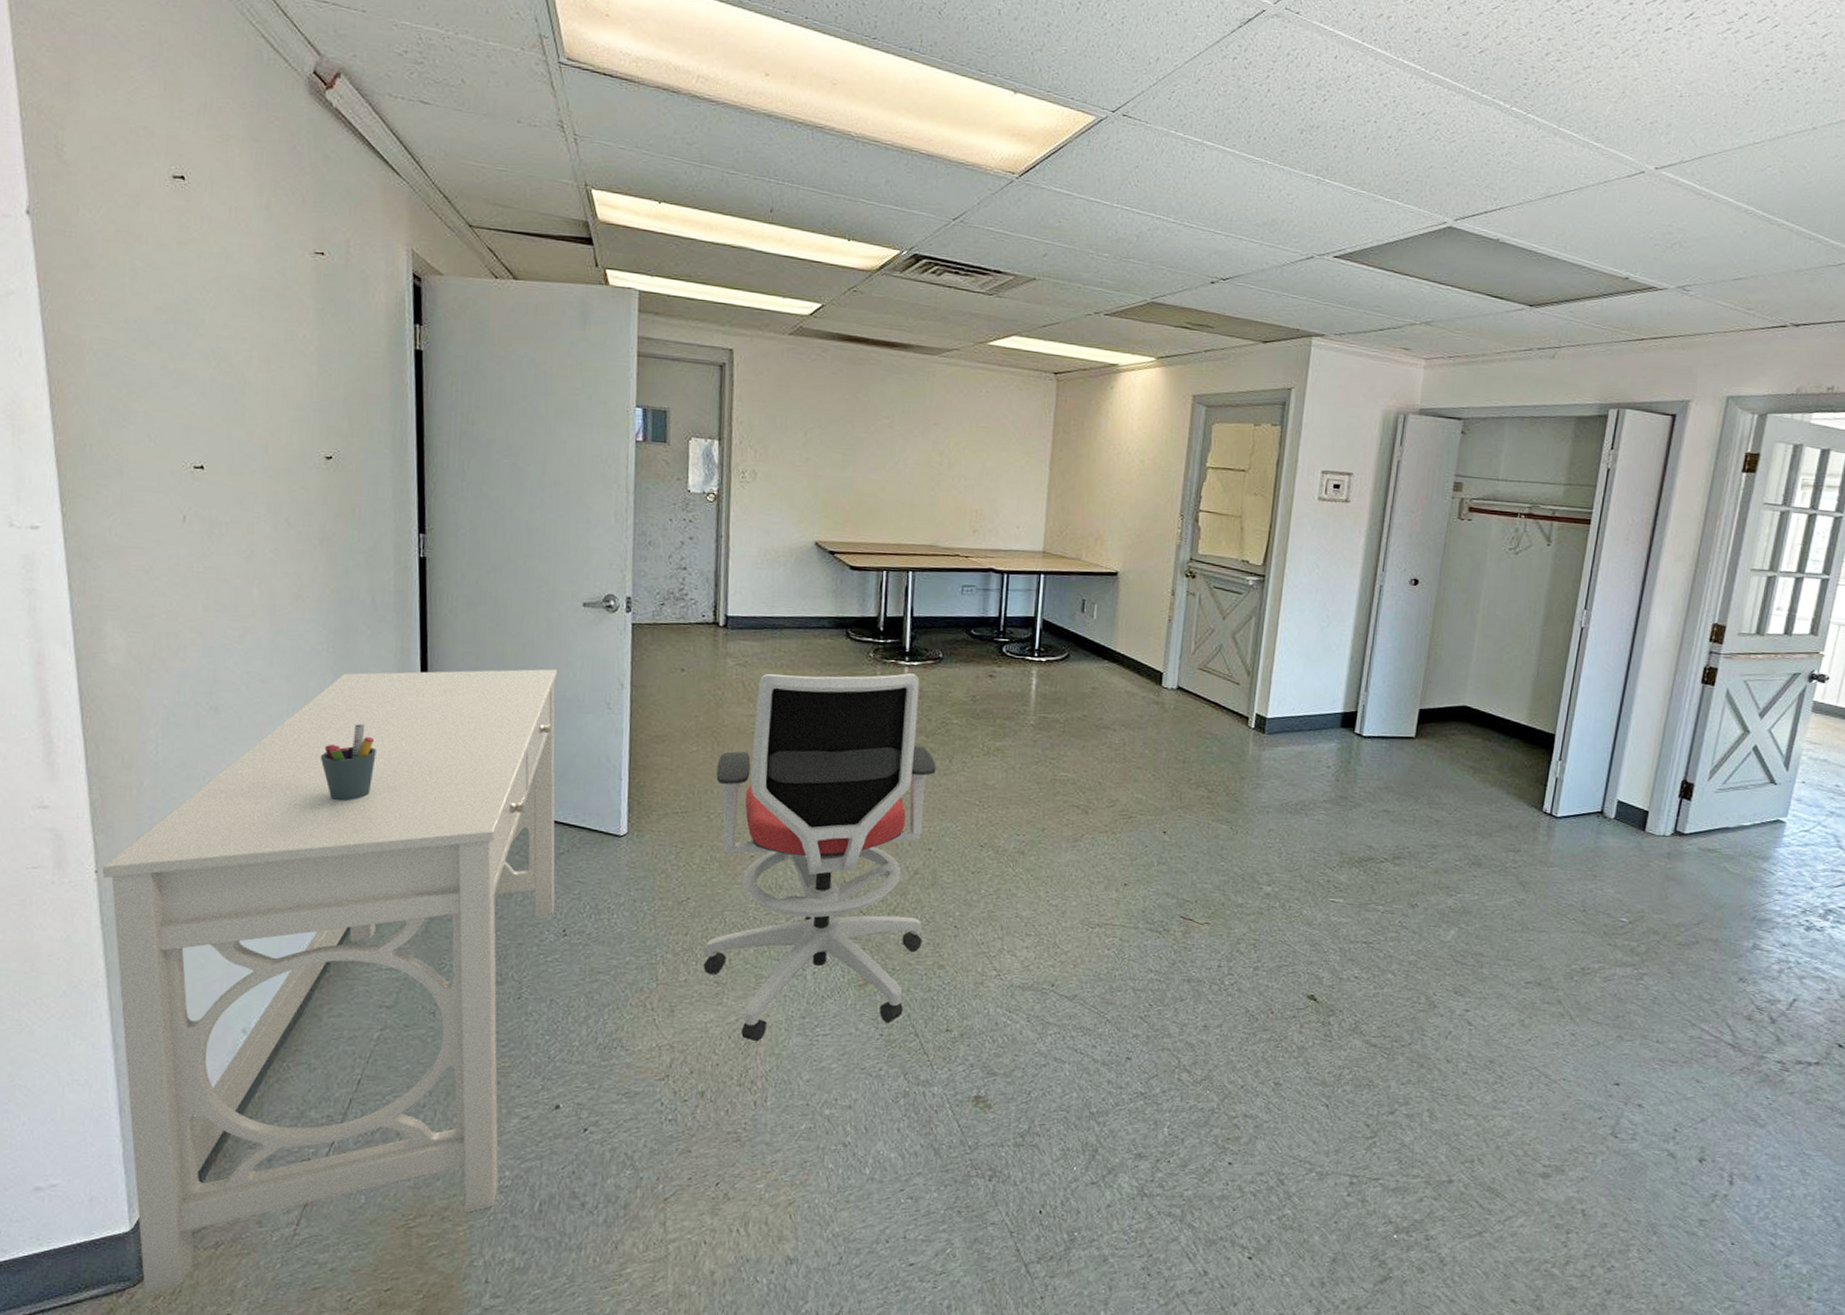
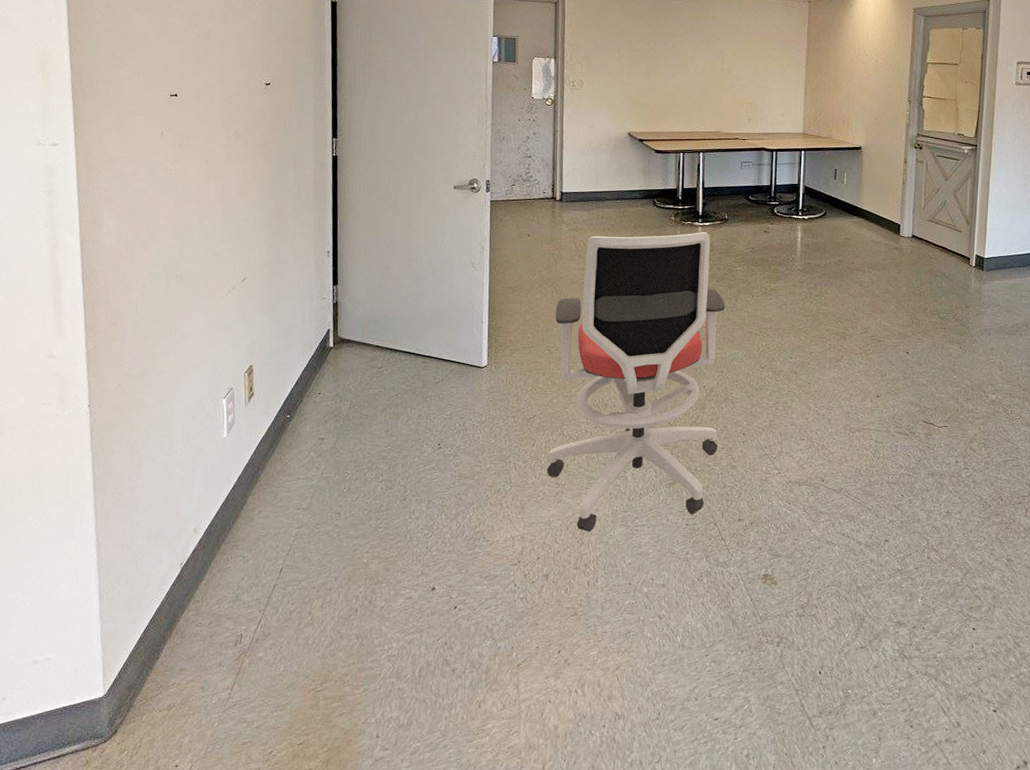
desk: present [102,669,558,1293] -> none [93,238,435,748]
pen holder: present [320,723,376,802] -> none [256,284,298,346]

